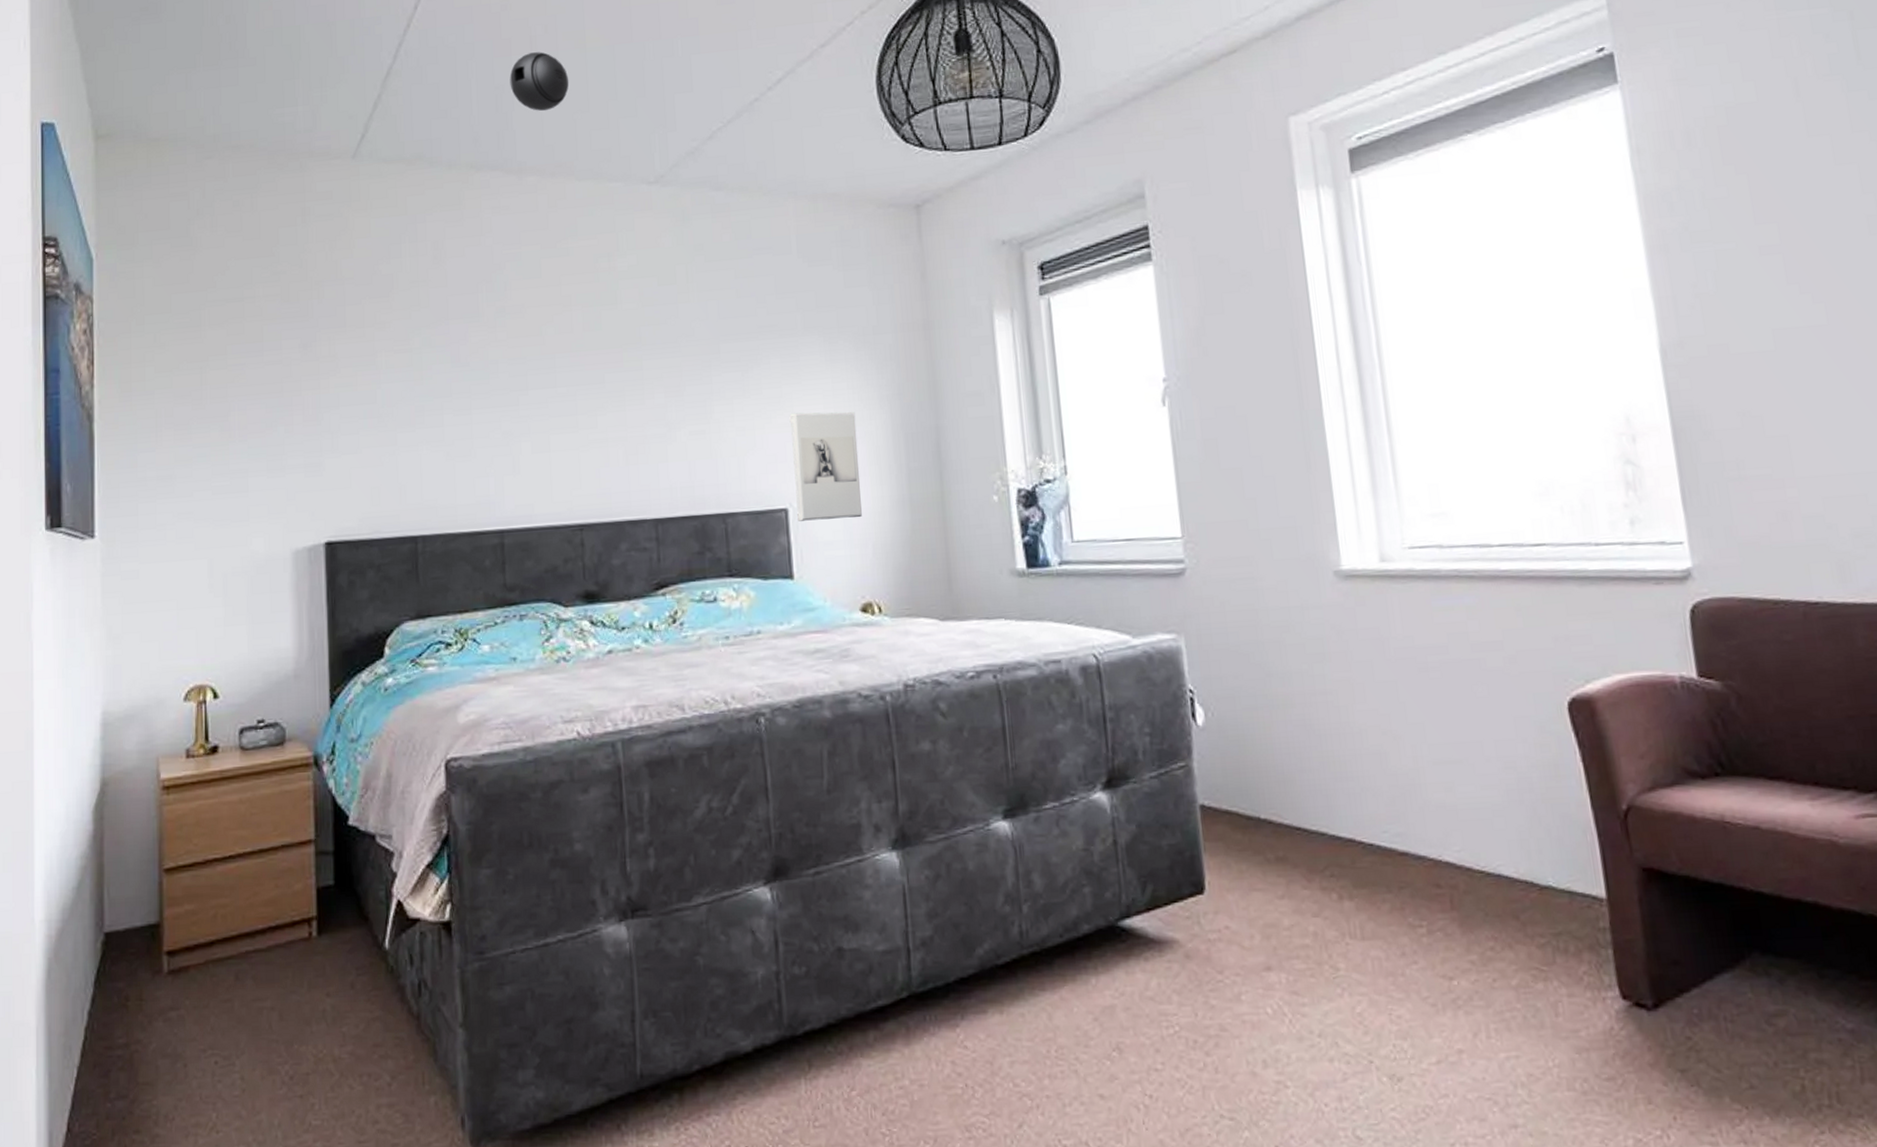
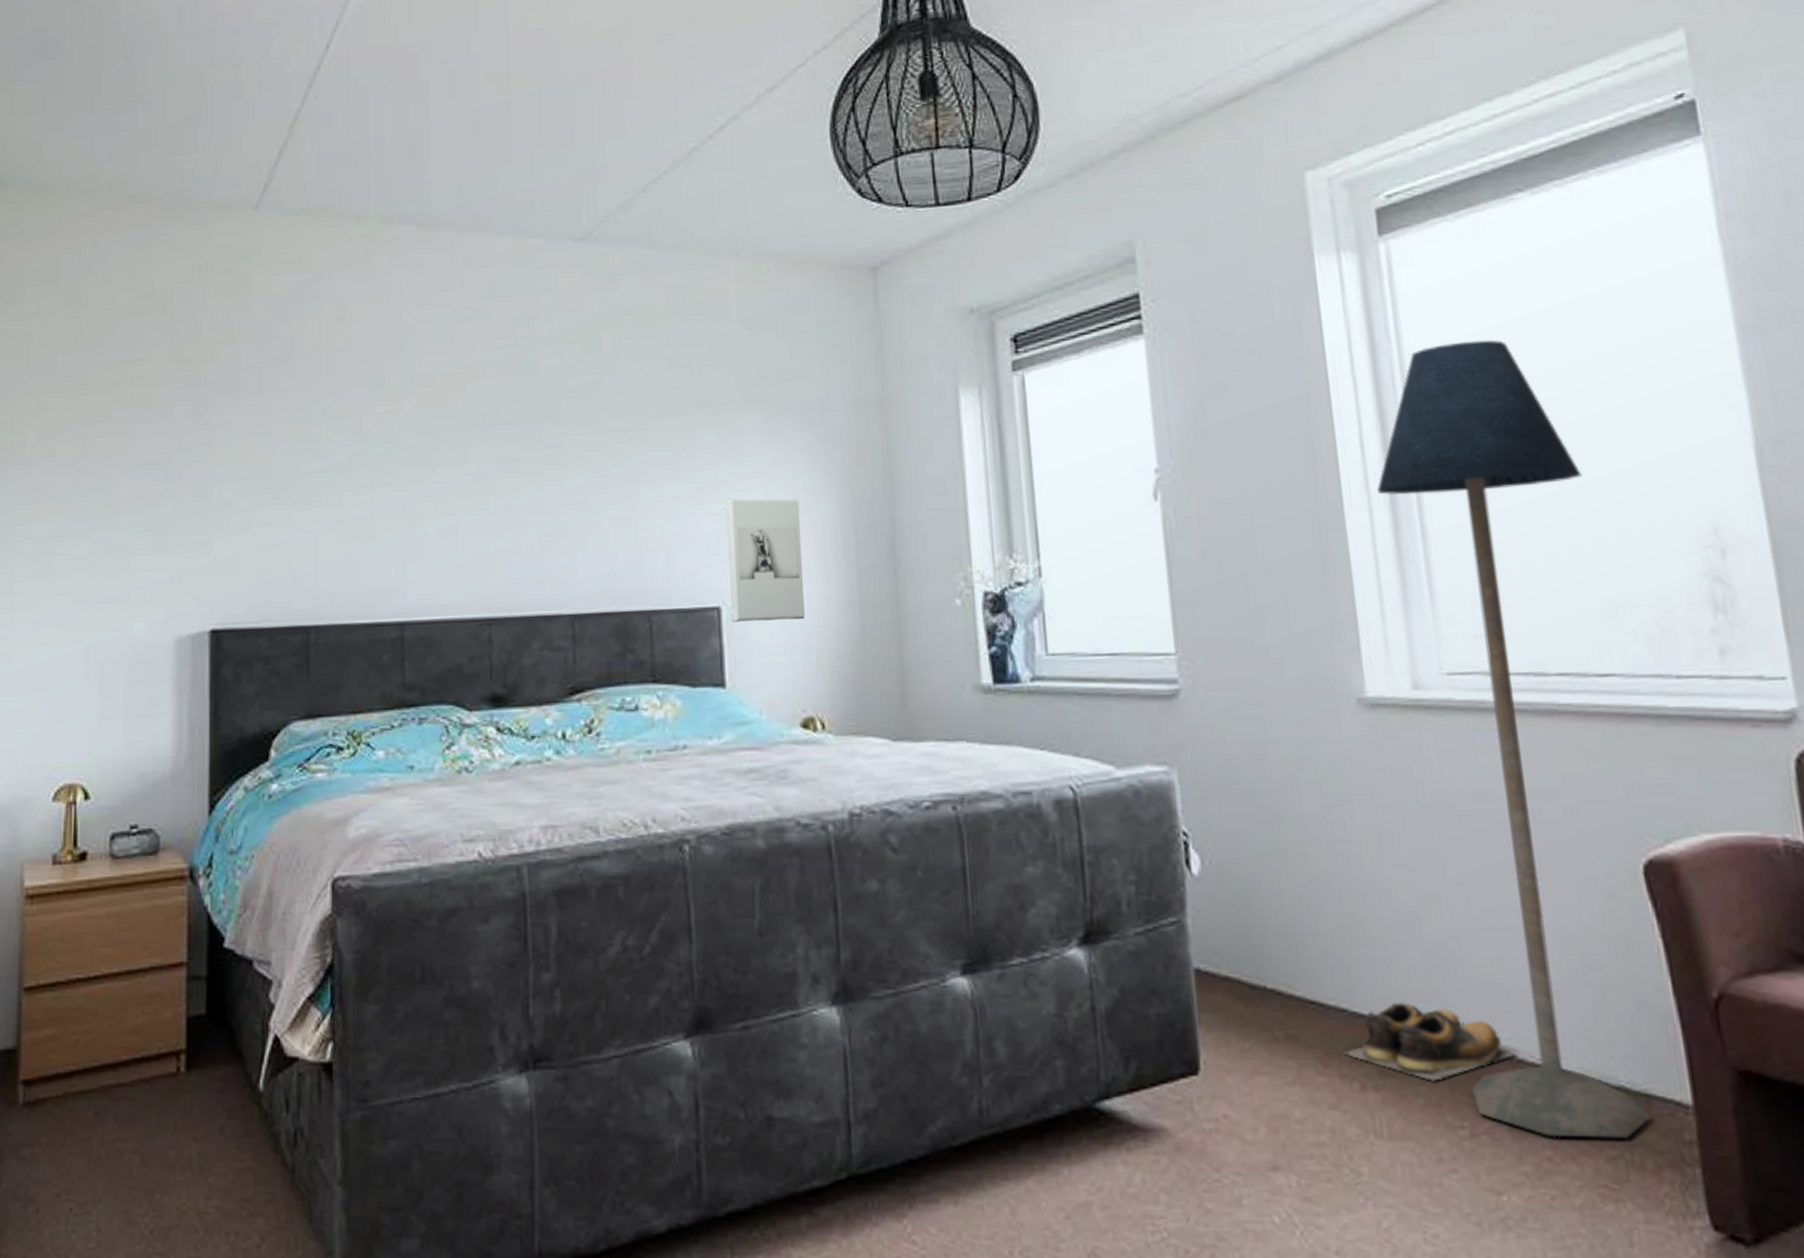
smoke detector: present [509,52,569,111] -> none [426,95,491,160]
shoes: none [1323,825,1466,889] -> present [1342,1002,1518,1081]
floor lamp: none [1350,261,1573,931] -> present [1377,339,1652,1138]

